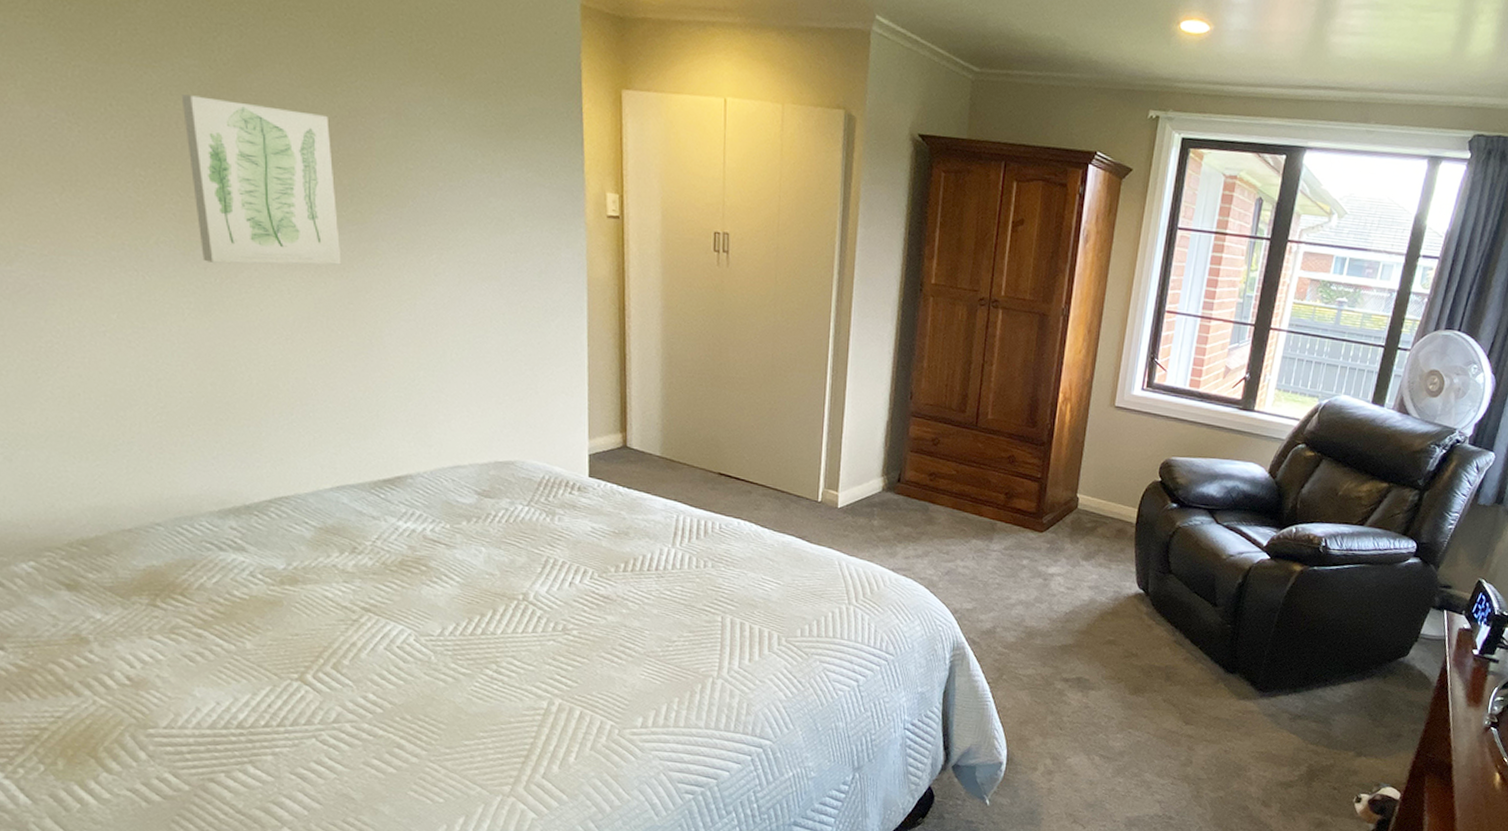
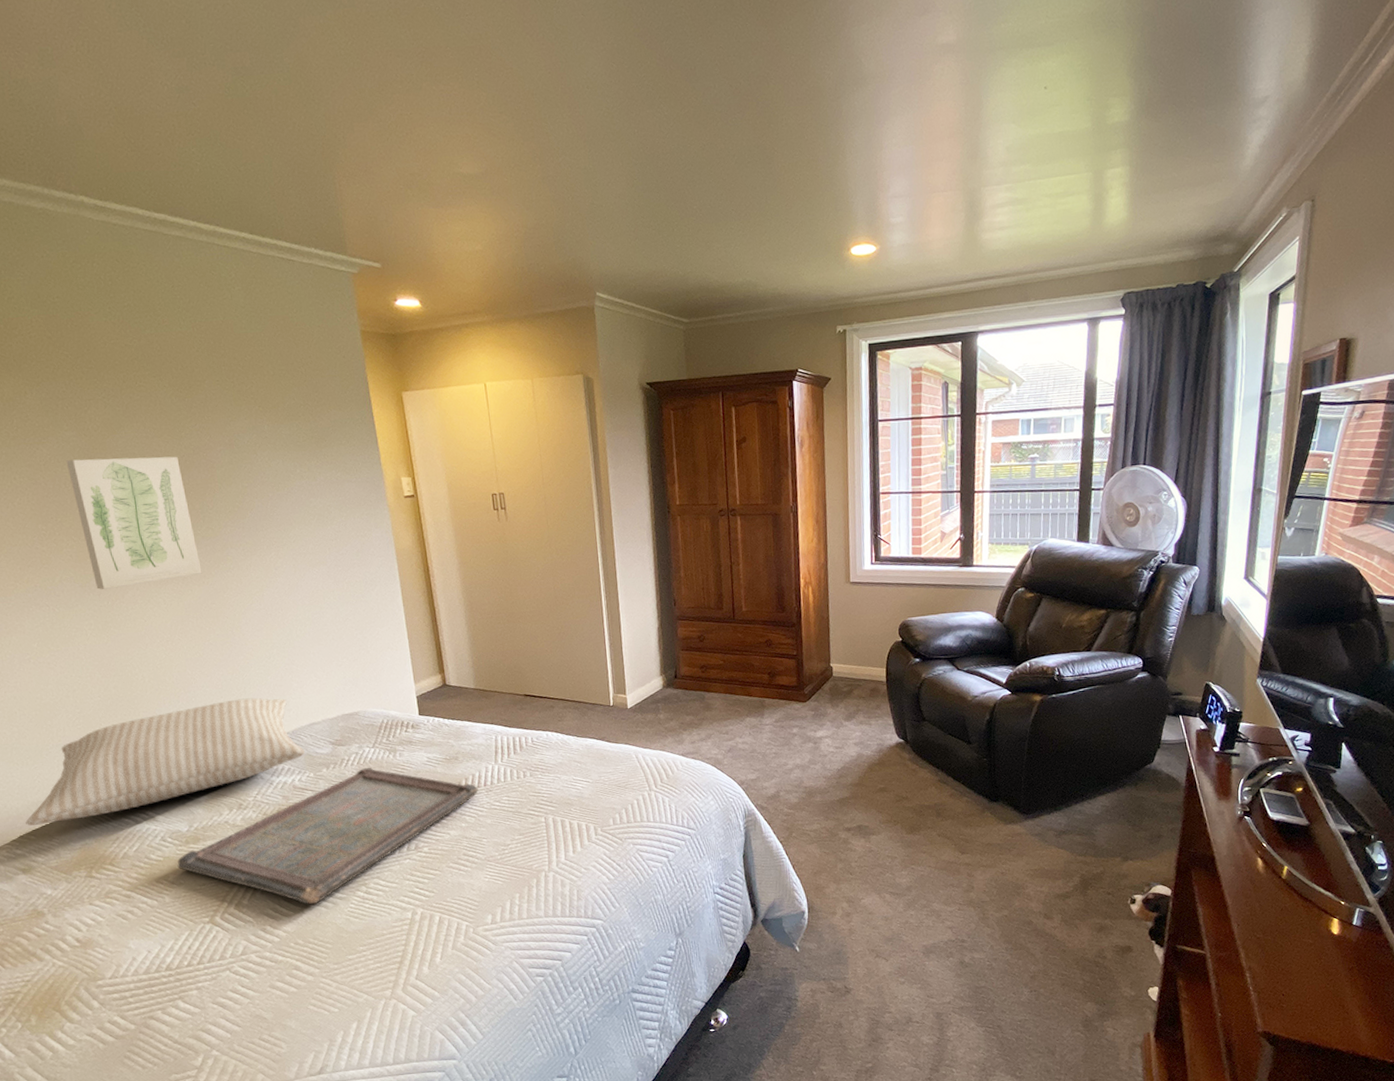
pillow: none [77,422,443,535] -> present [25,697,305,826]
serving tray: none [266,527,648,677] -> present [177,767,478,905]

